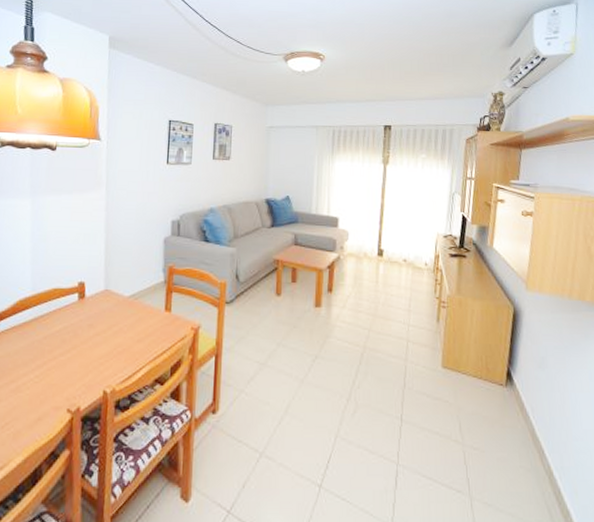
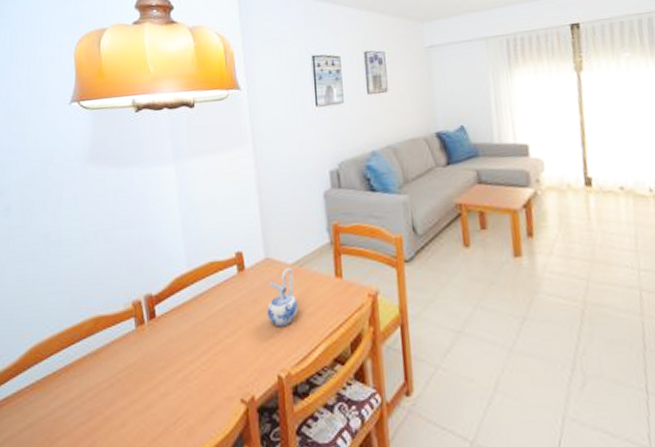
ceramic pitcher: none [100,300,130,350] -> present [267,268,298,327]

